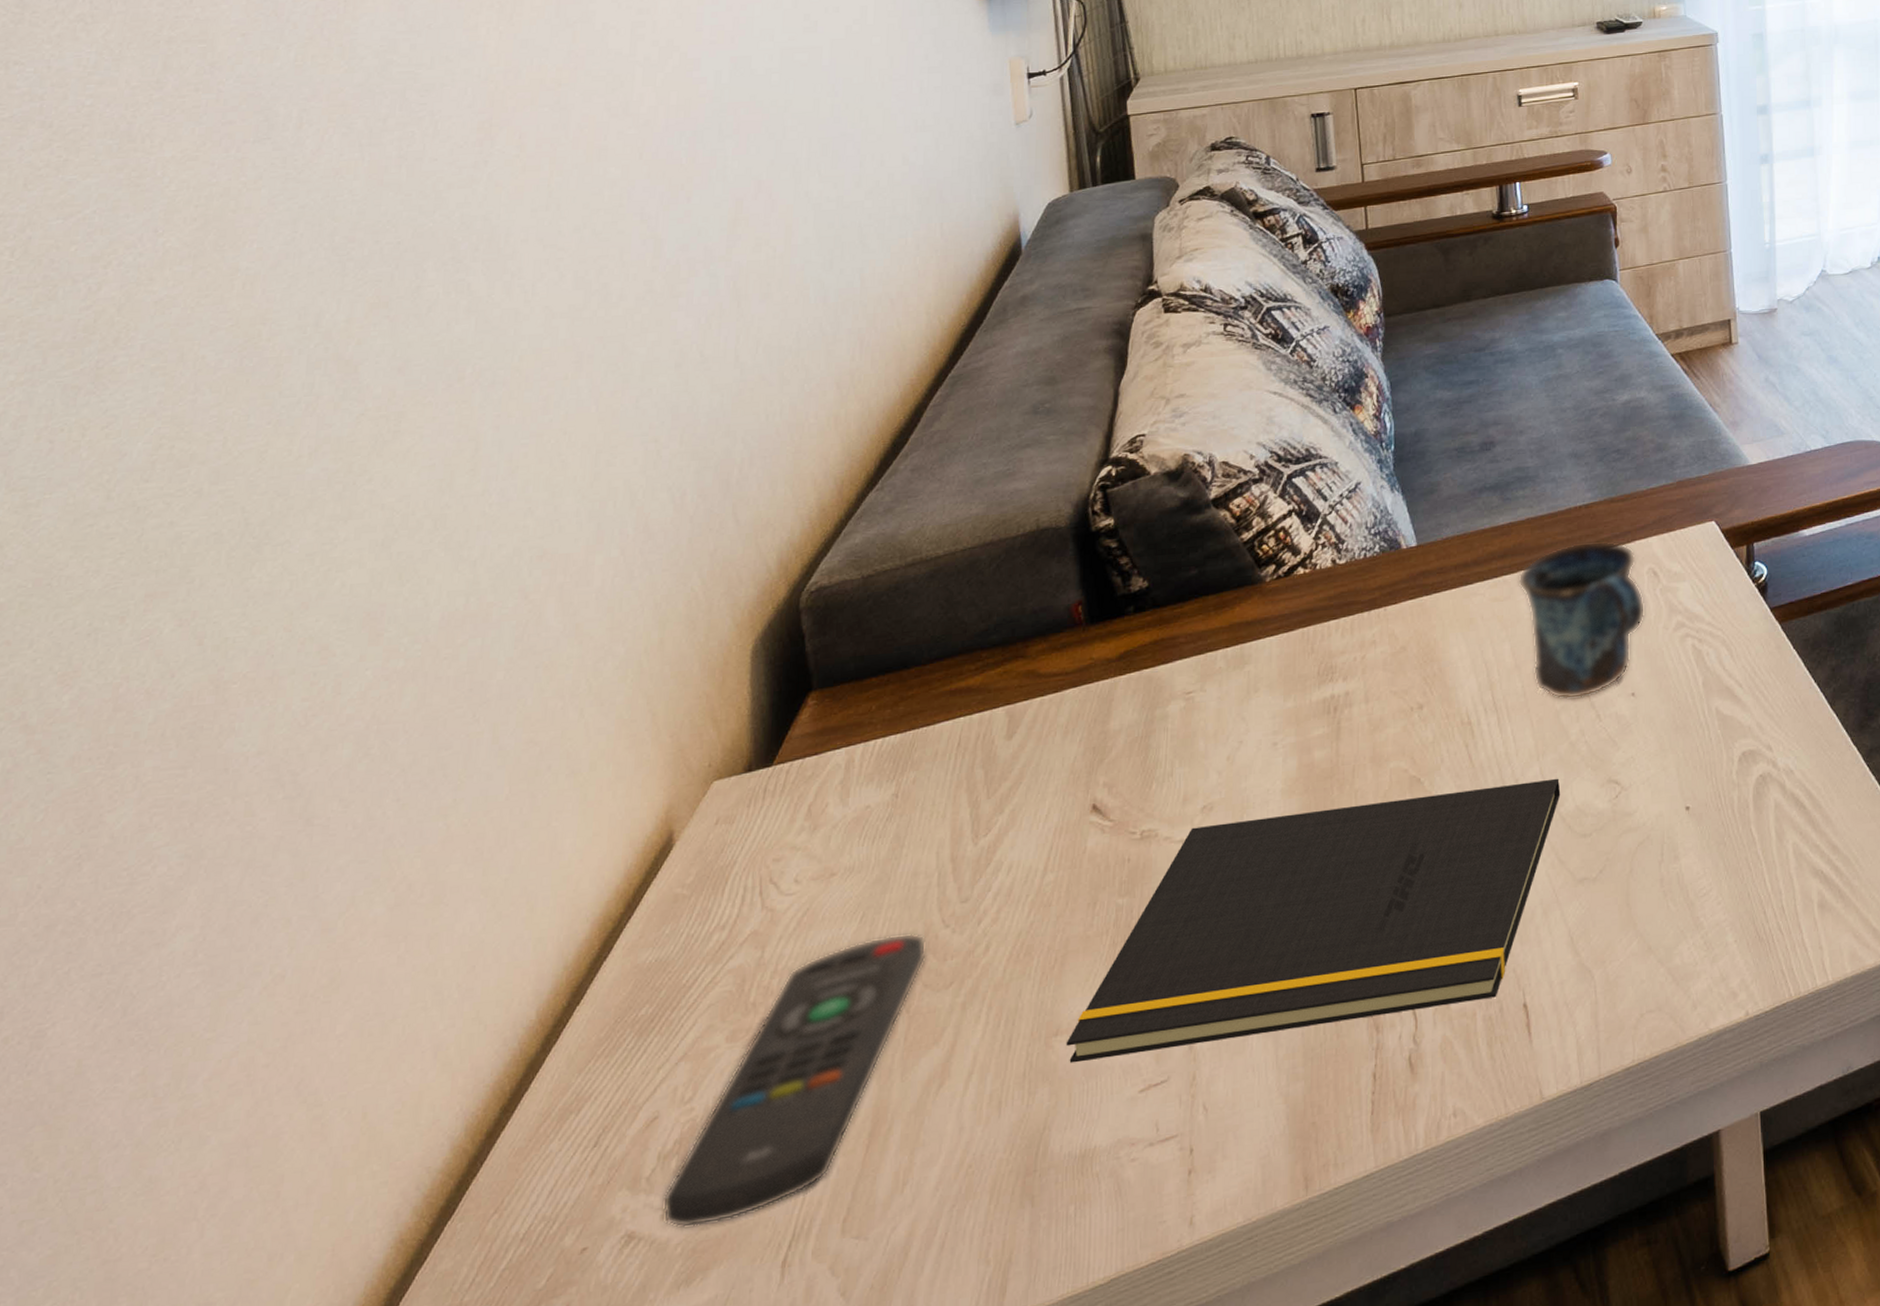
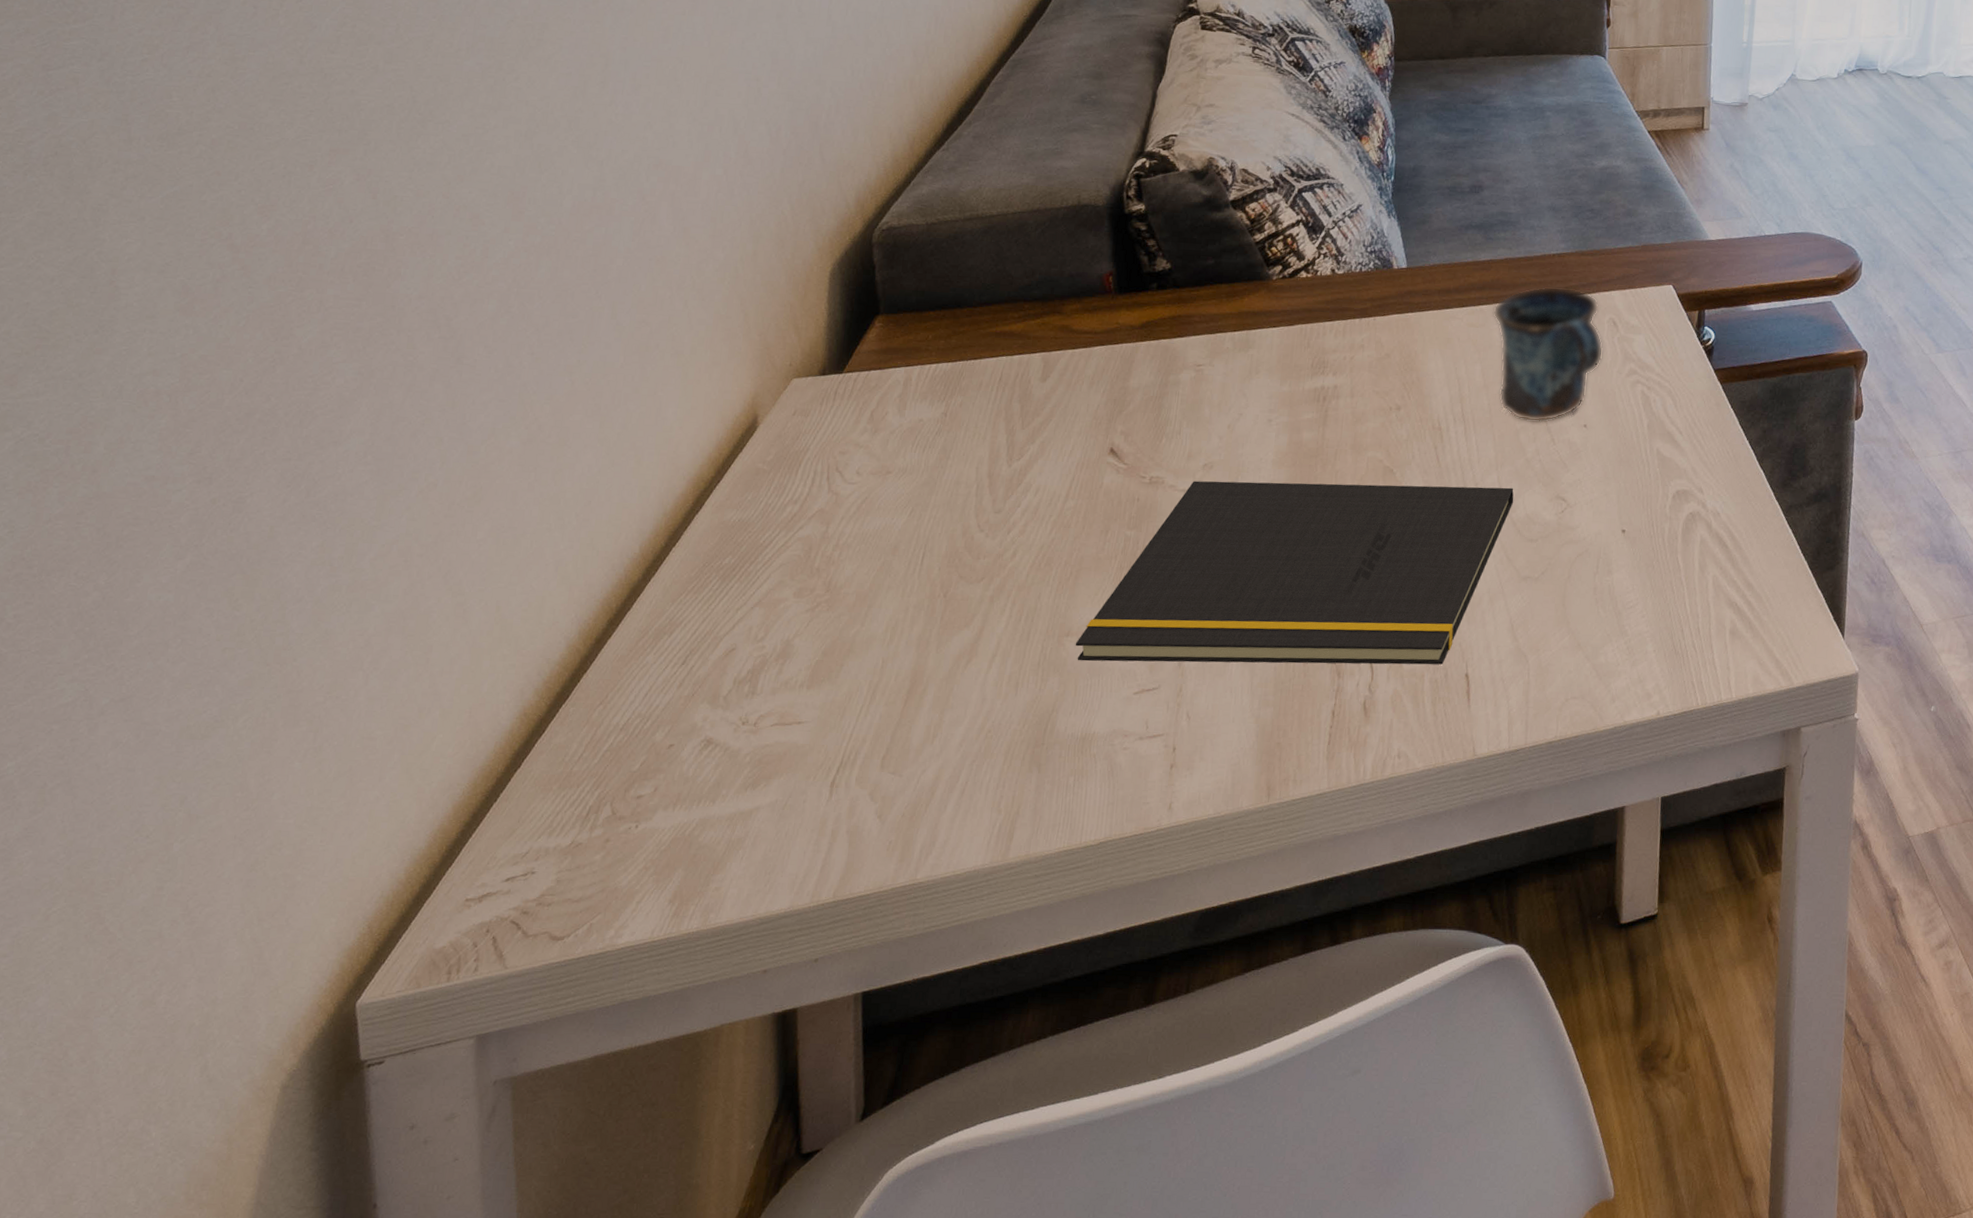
remote control: present [662,933,927,1229] -> none [735,530,964,743]

